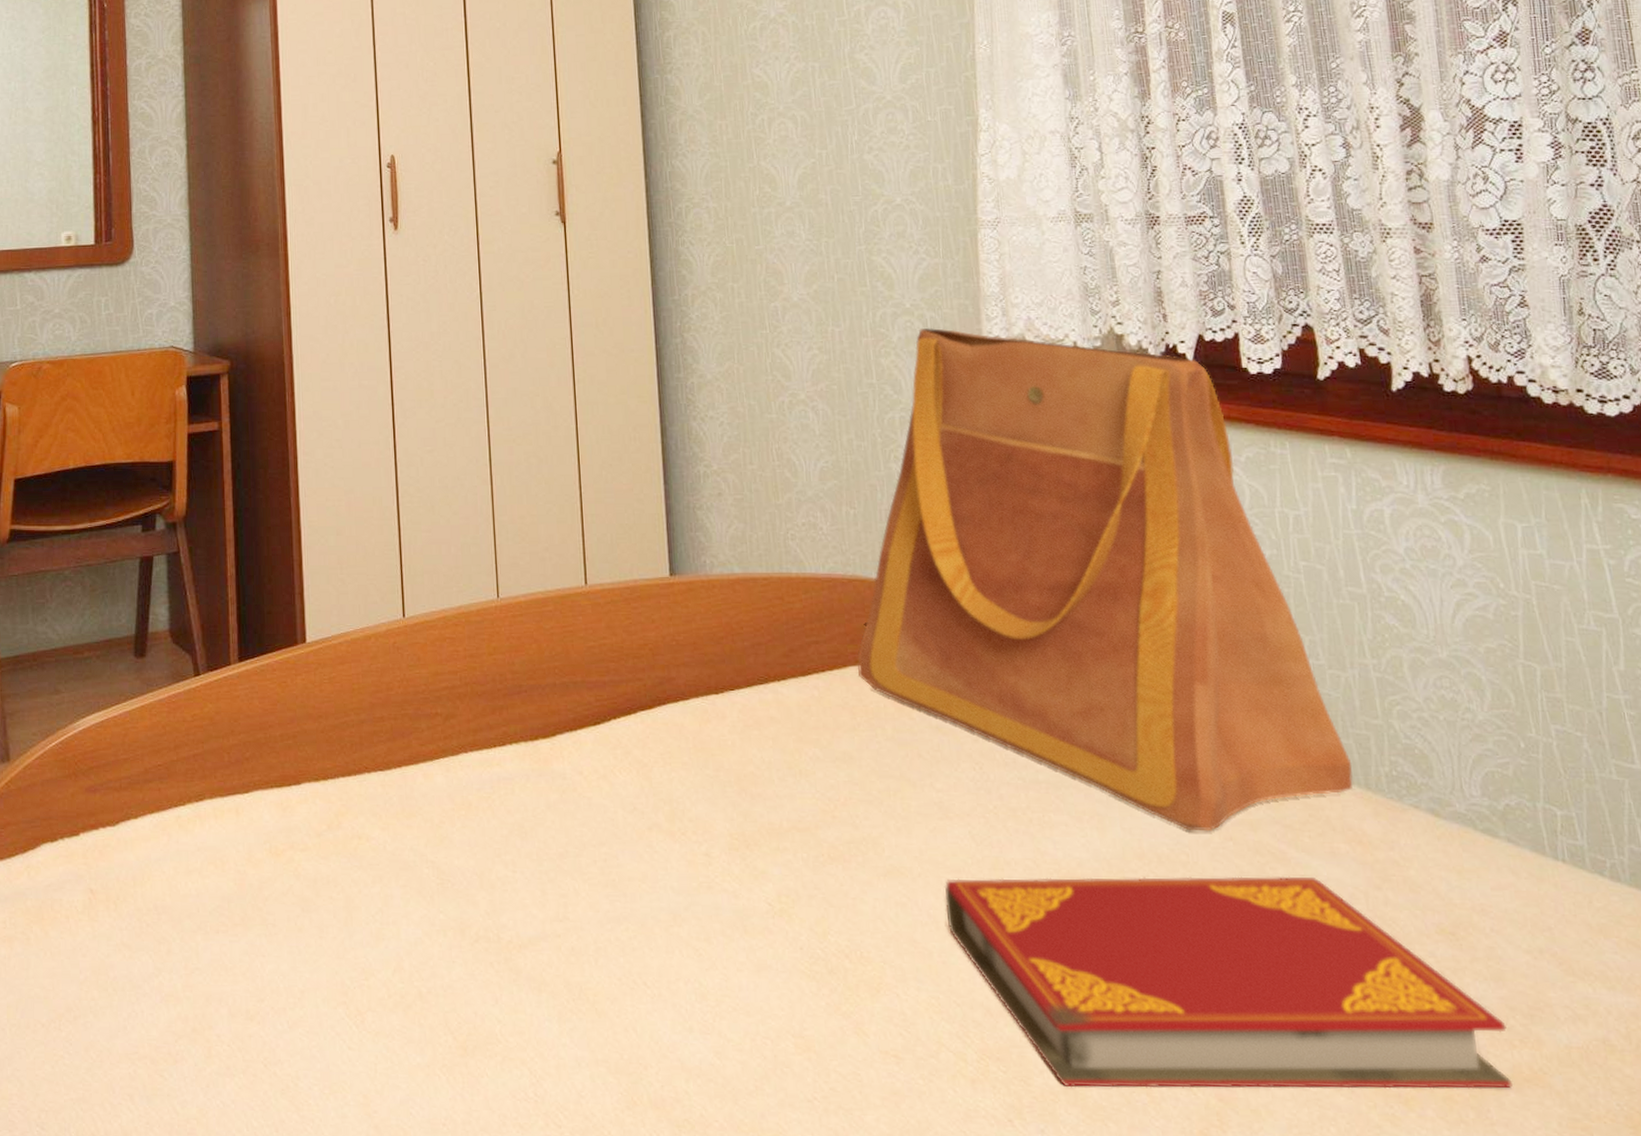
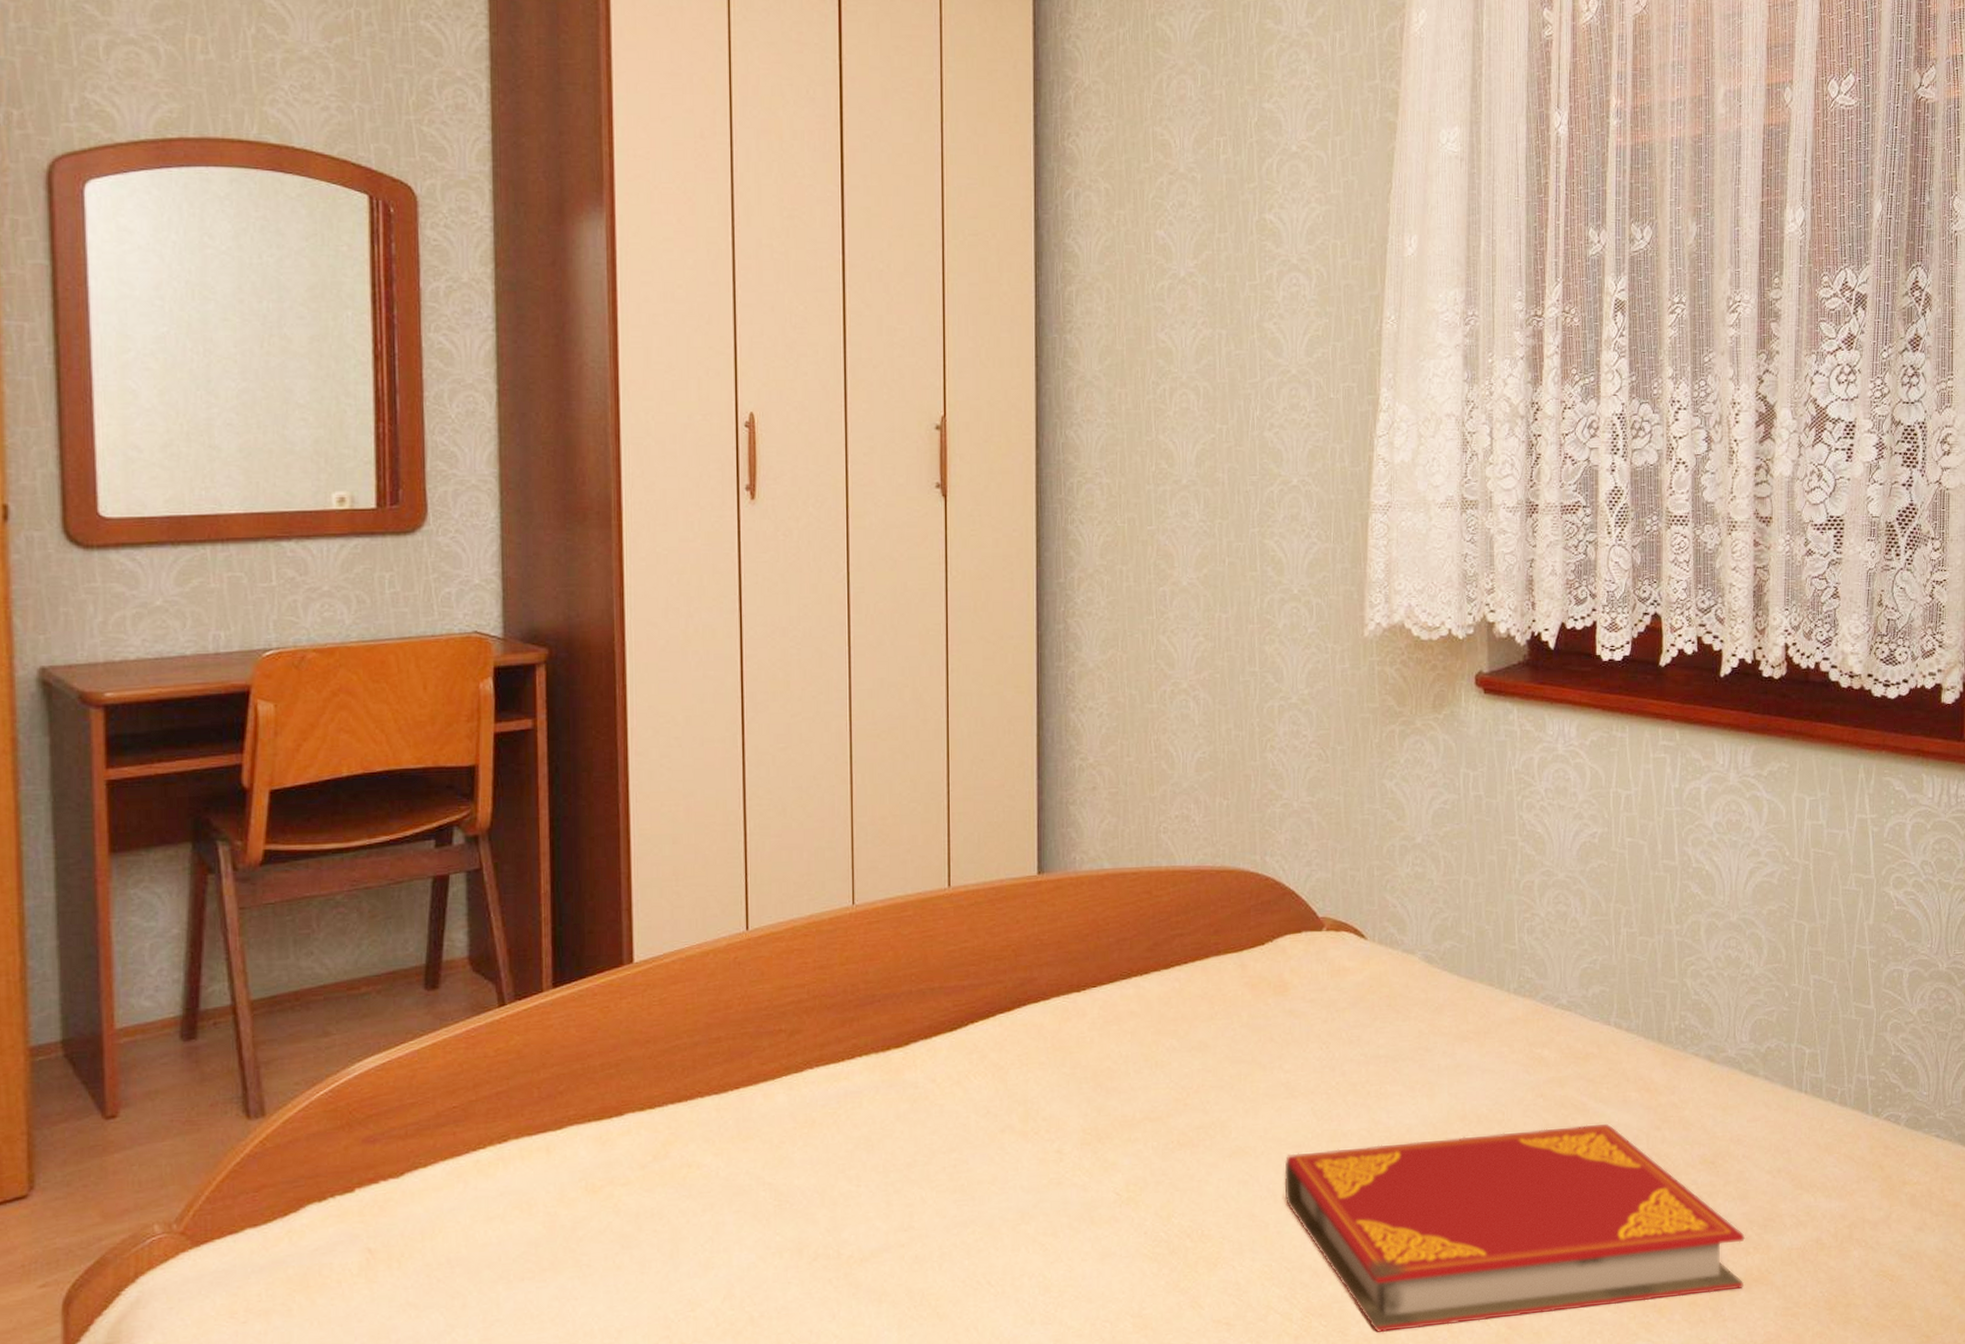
tote bag: present [858,327,1353,832] -> none [1220,614,1649,1091]

